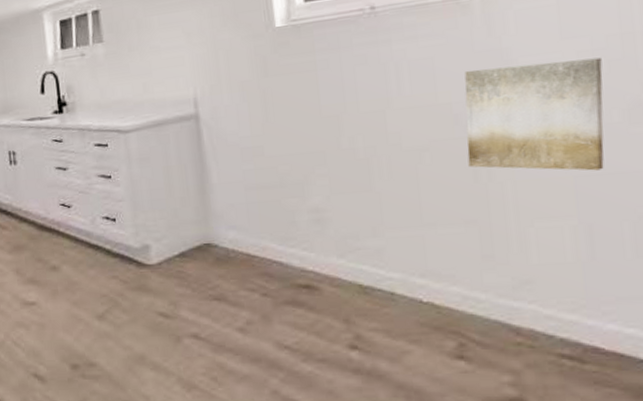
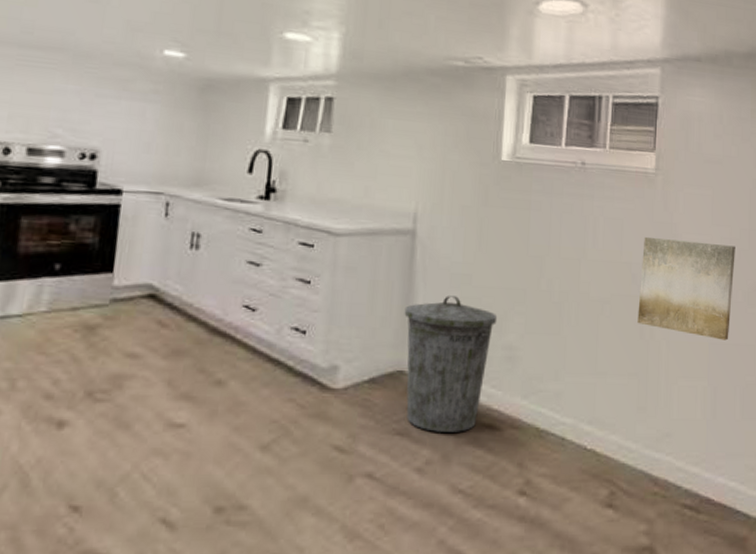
trash can: none [201,169,298,295] -> present [404,296,498,432]

